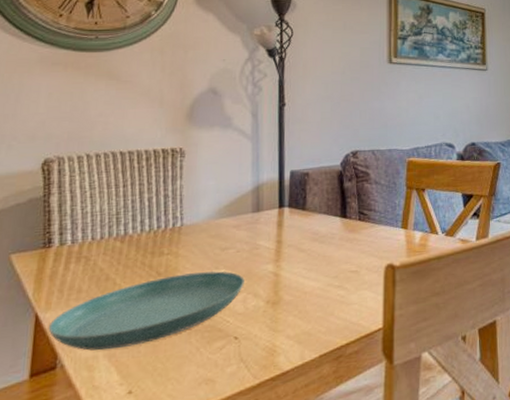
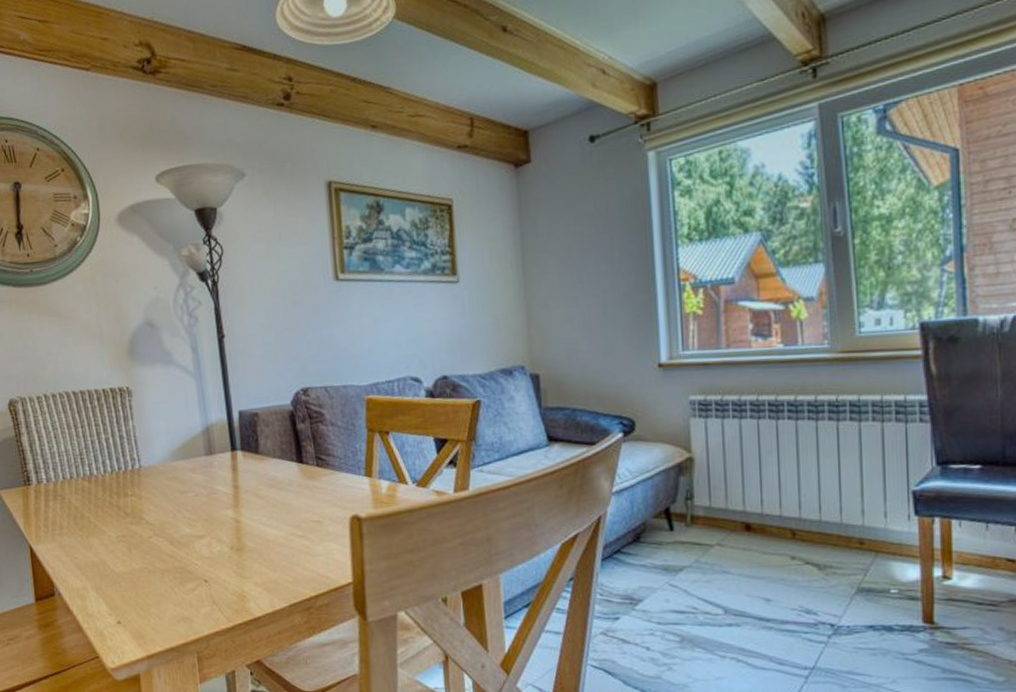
saucer: present [48,271,245,351] -> none [42,514,207,583]

